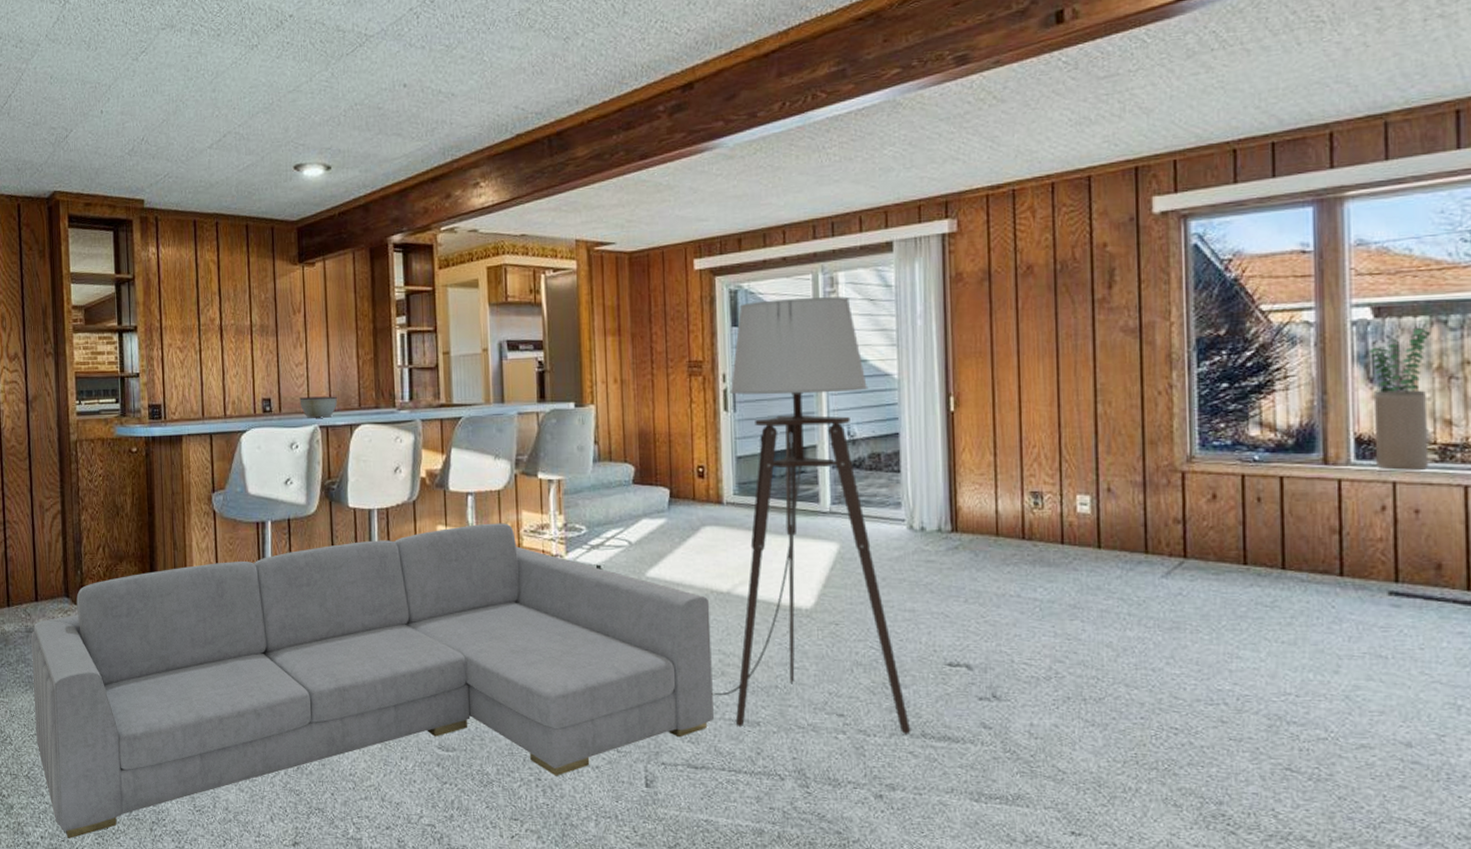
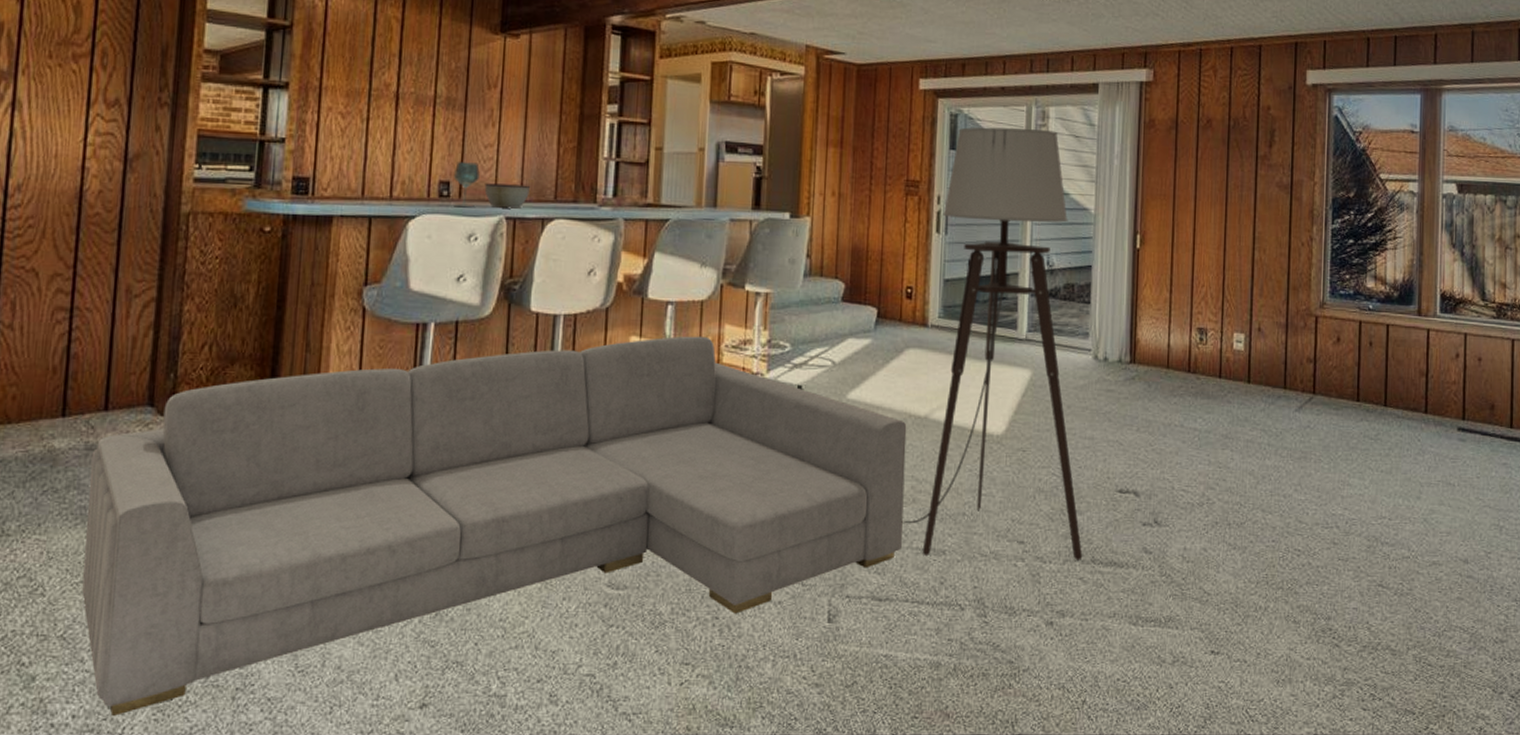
wine glass: none [272,380,294,419] -> present [453,162,480,207]
vase: present [1368,320,1430,472] -> none [1453,198,1494,325]

